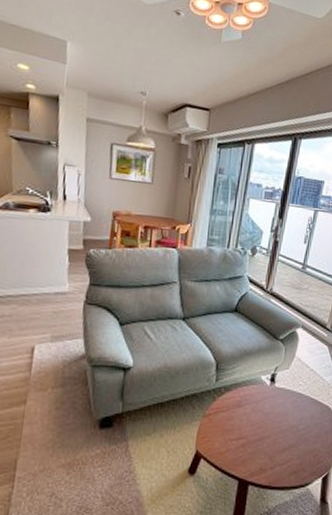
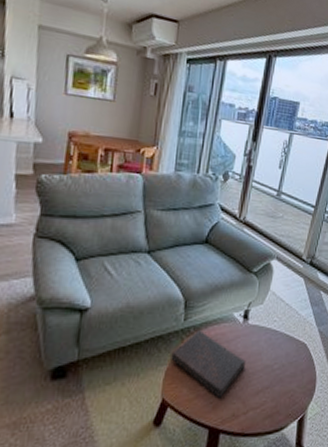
book: none [204,390,273,453] -> present [171,330,246,399]

